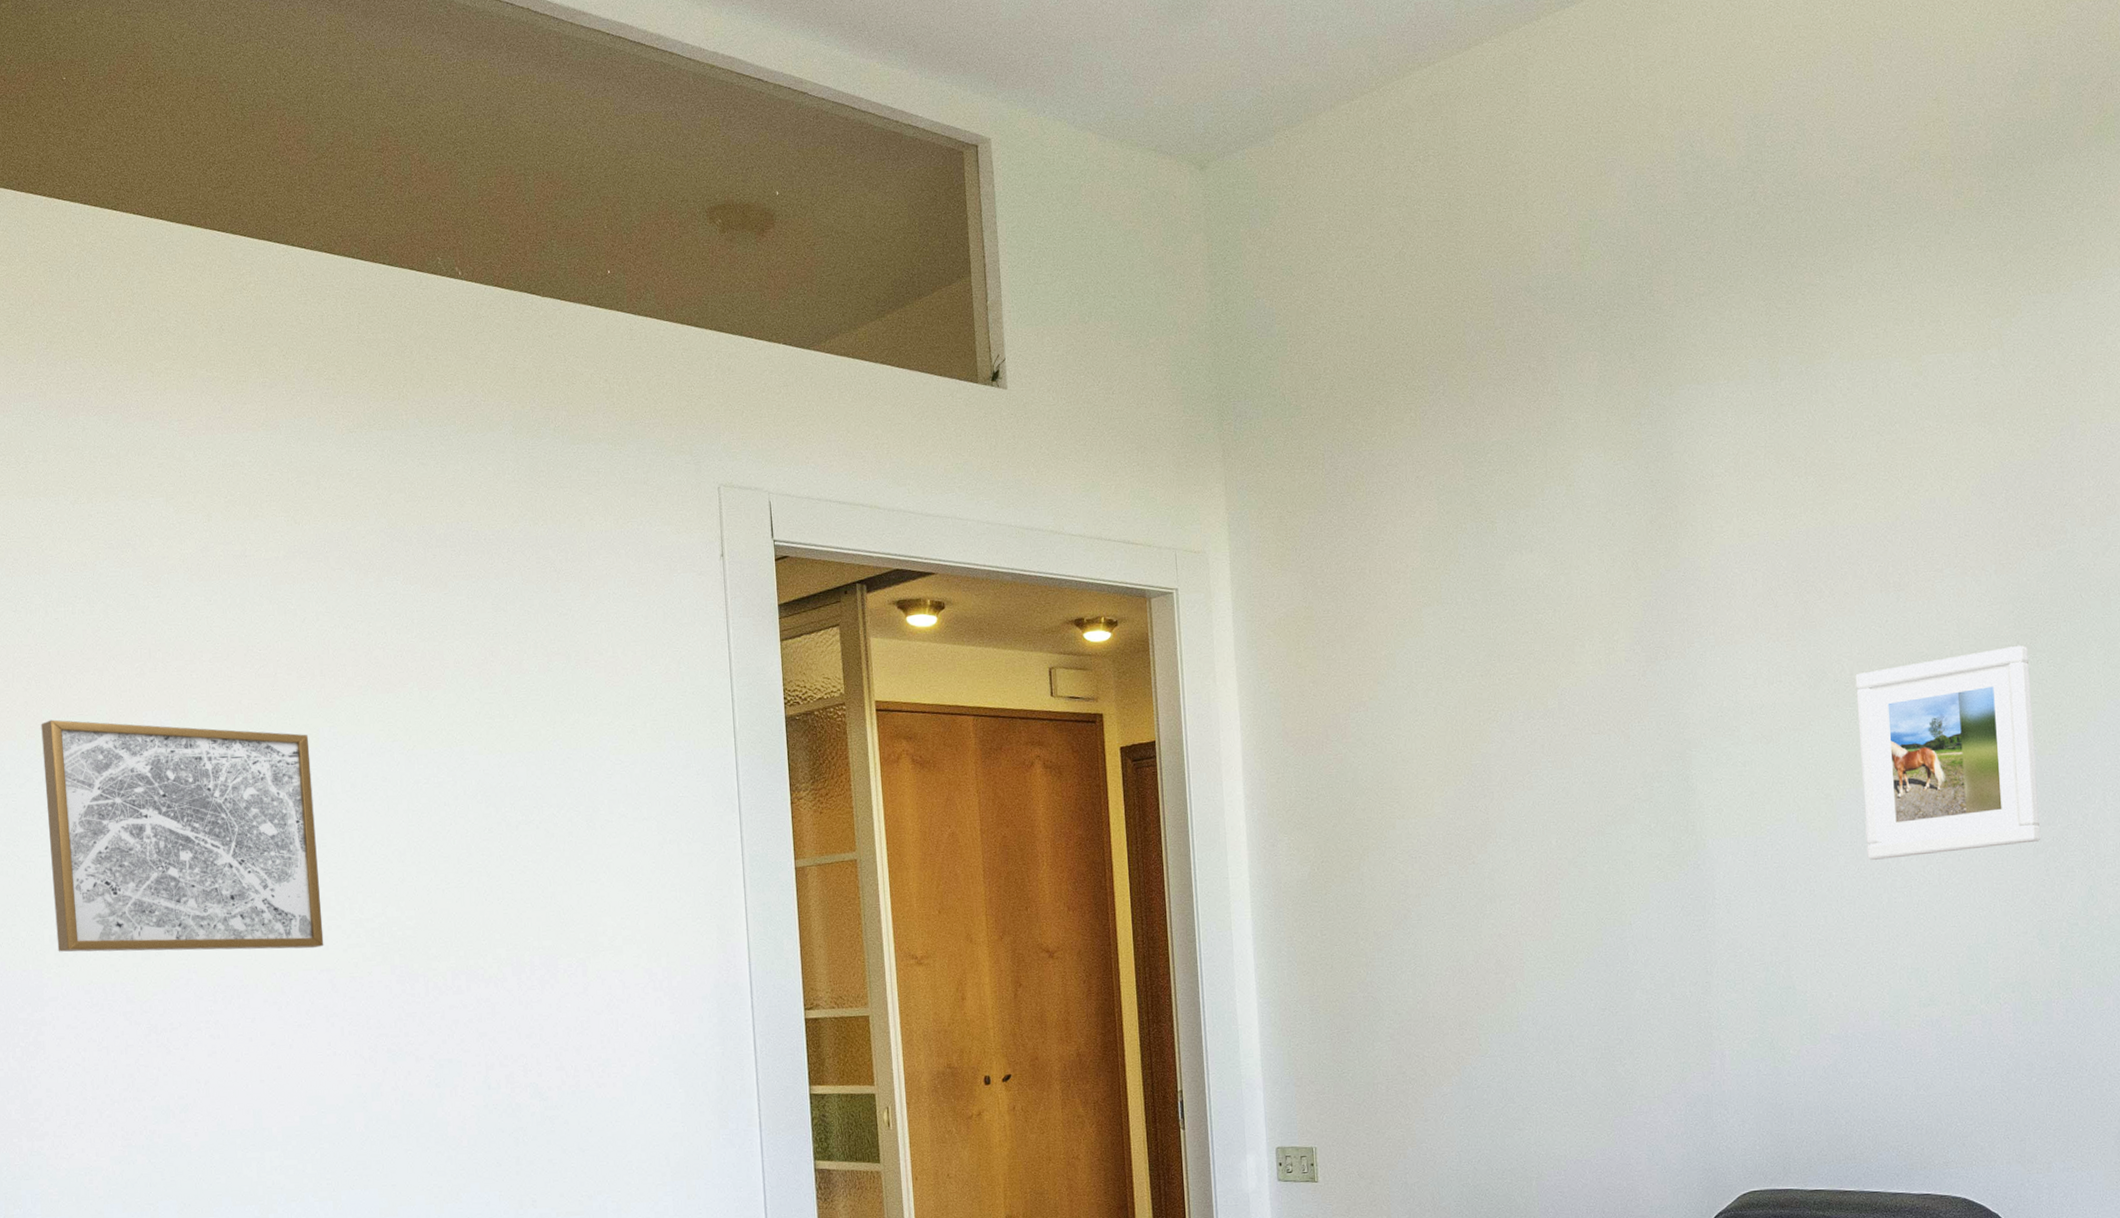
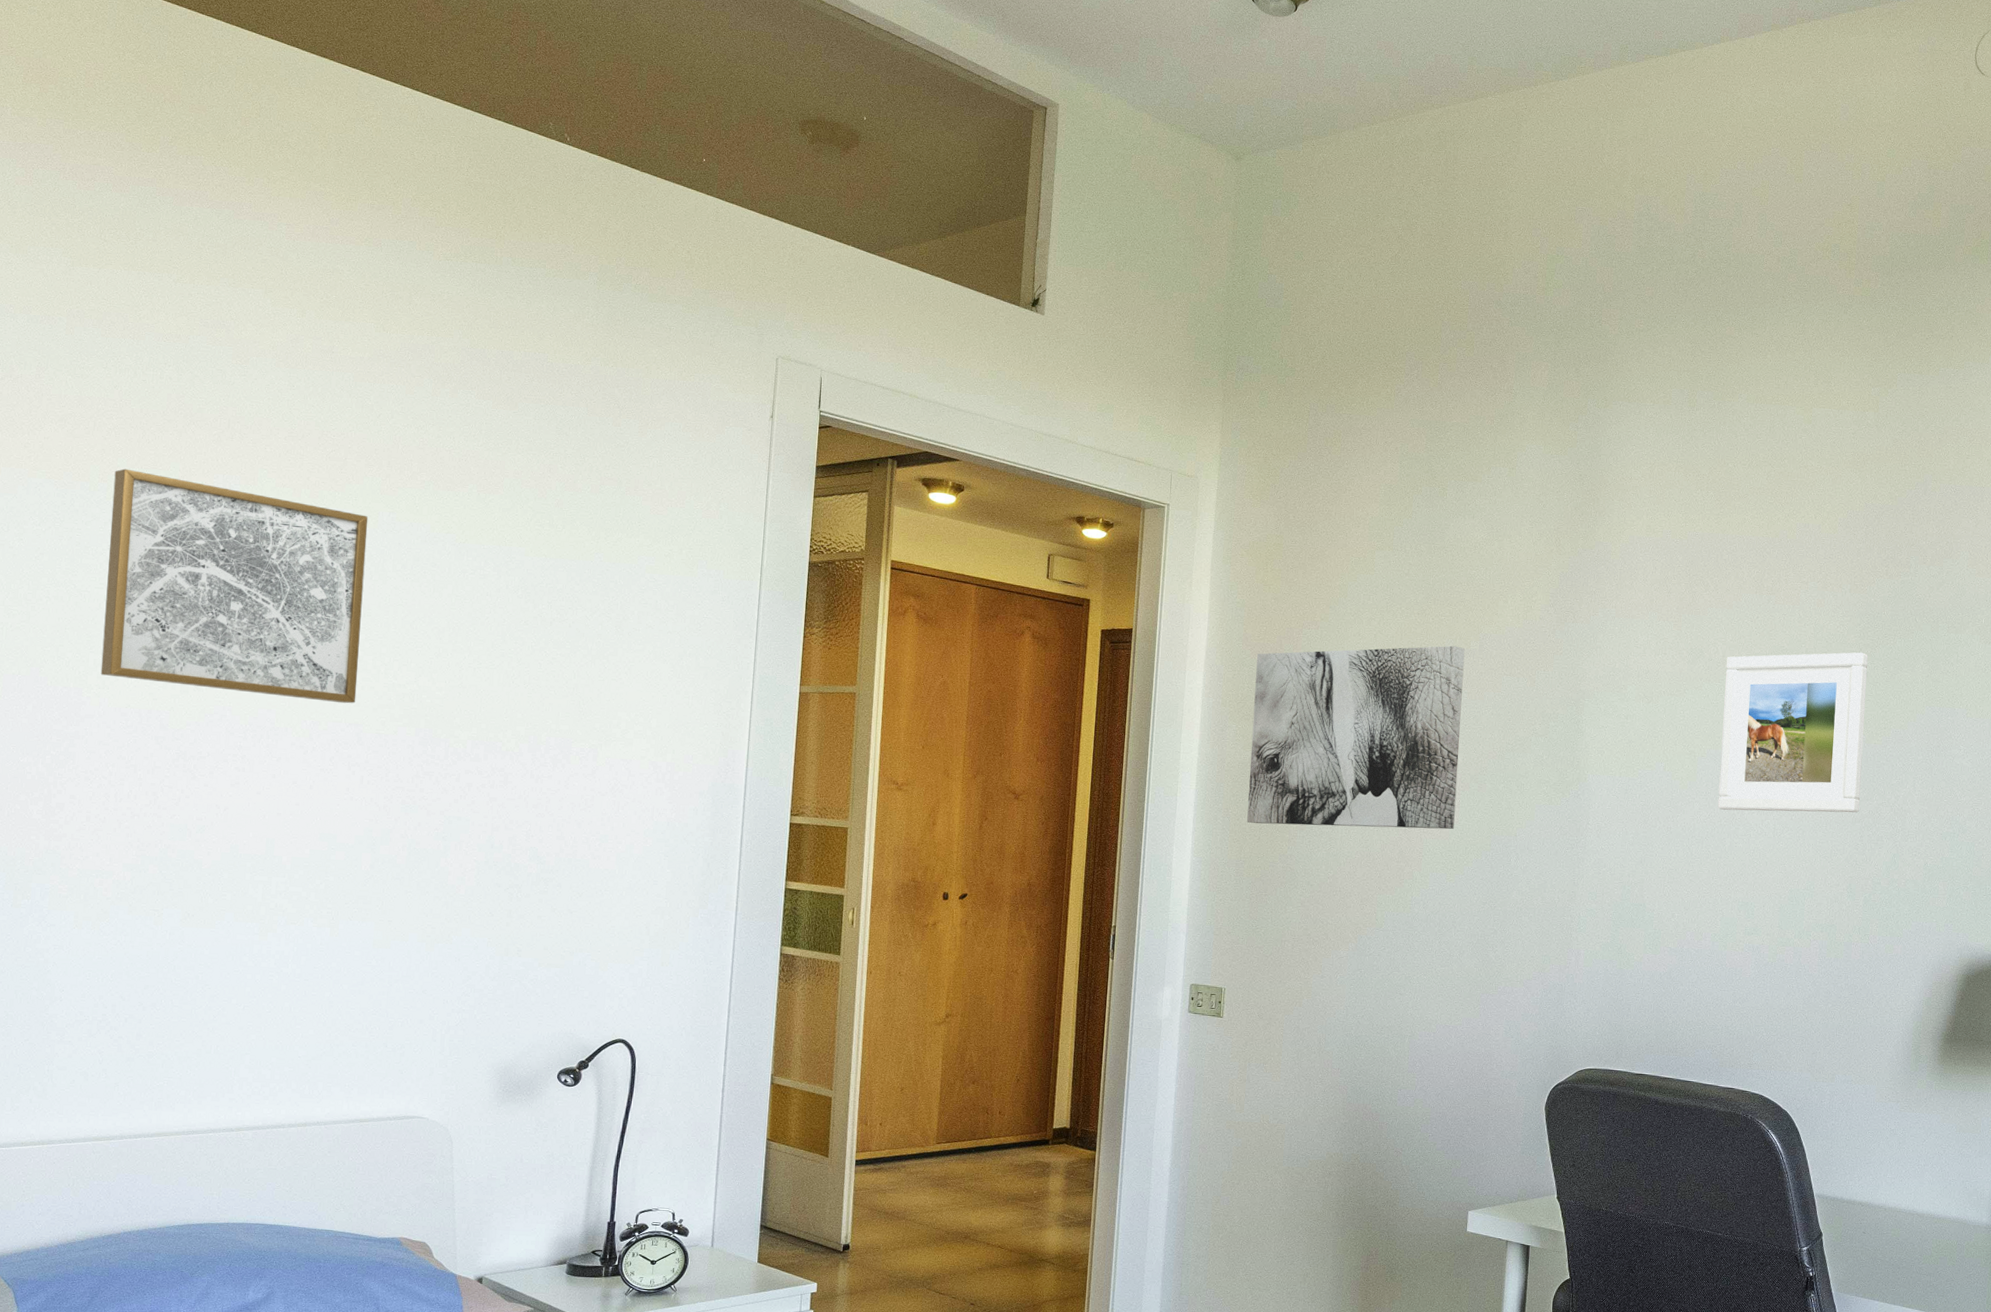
wall art: none [1302,707,1557,951] -> present [1247,645,1465,830]

